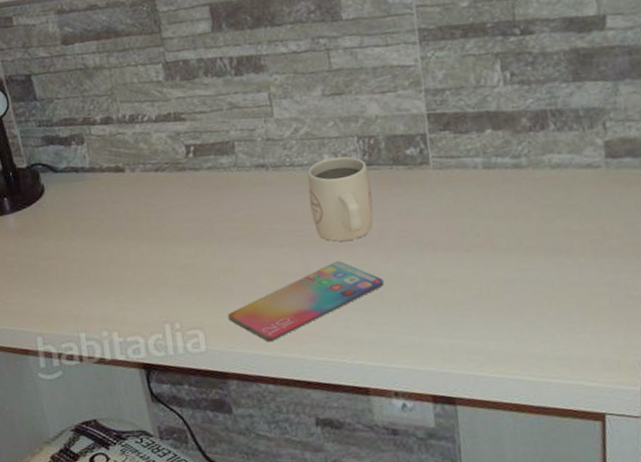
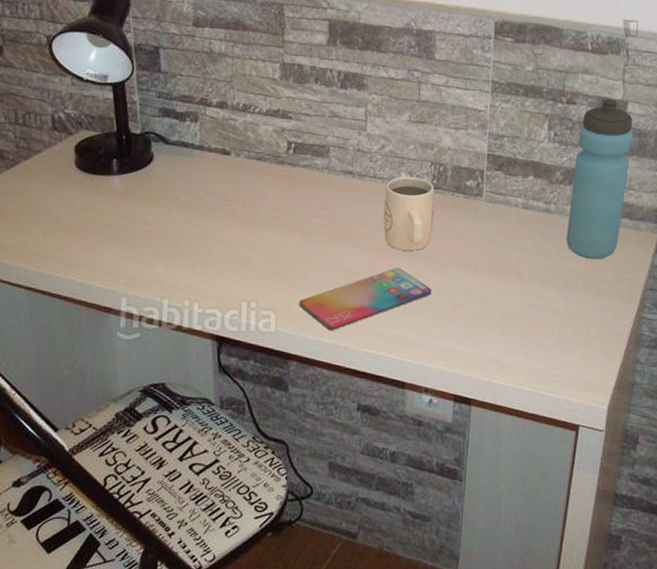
water bottle: none [544,16,622,214] -> present [566,99,633,259]

